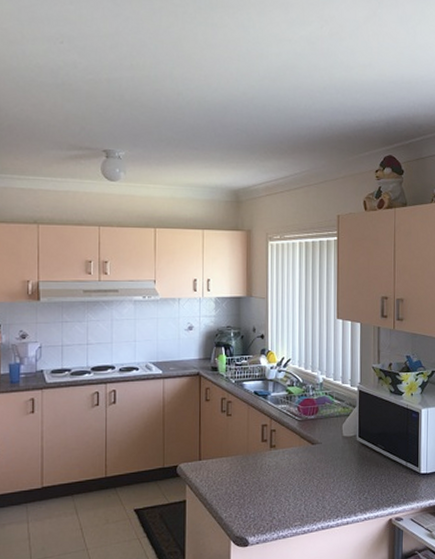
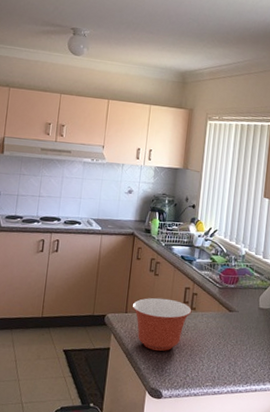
mixing bowl: none [205,439,272,496] -> present [132,297,192,351]

